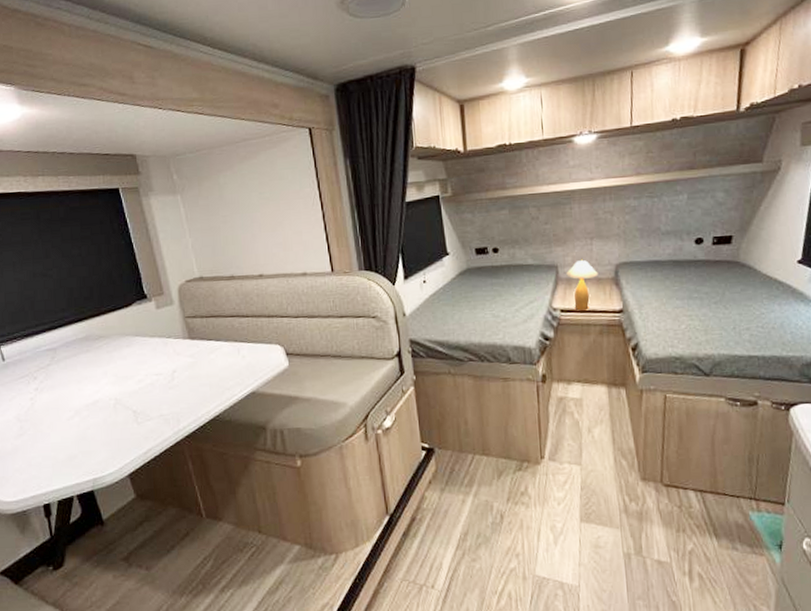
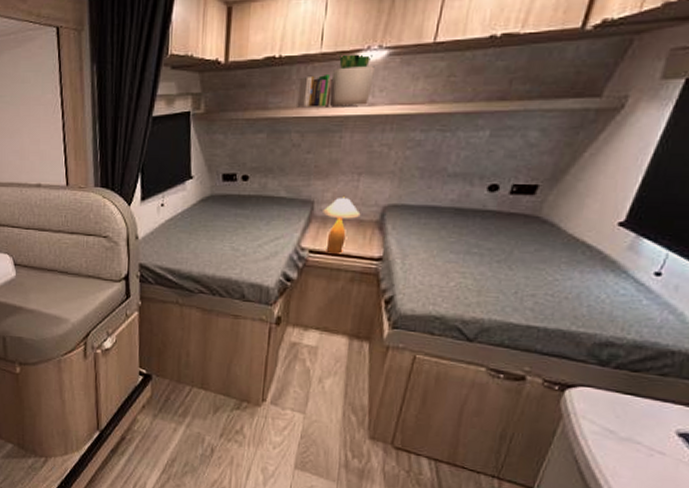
books: none [529,157,558,186] -> present [297,75,333,108]
planter: none [555,138,589,182] -> present [329,53,375,106]

